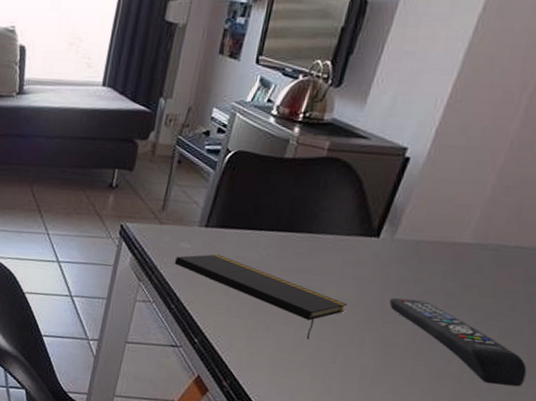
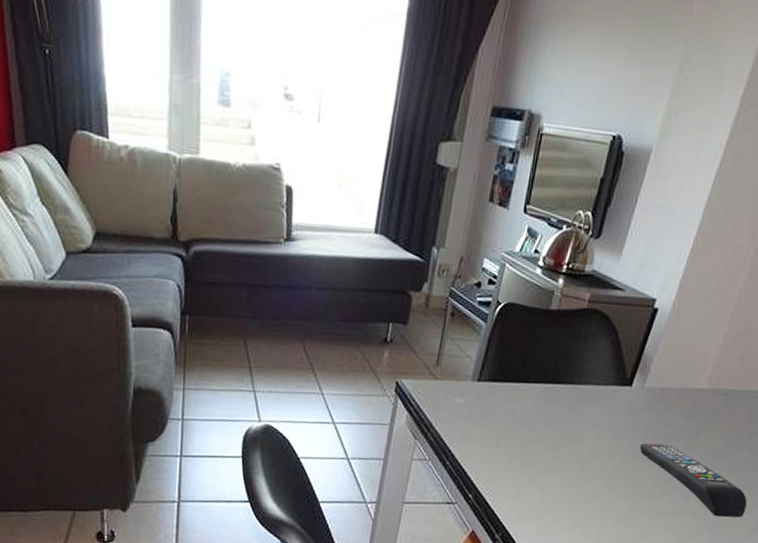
notepad: present [174,254,347,339] -> none [448,408,604,487]

